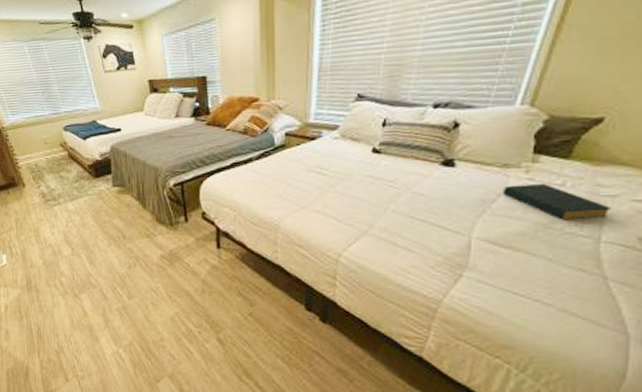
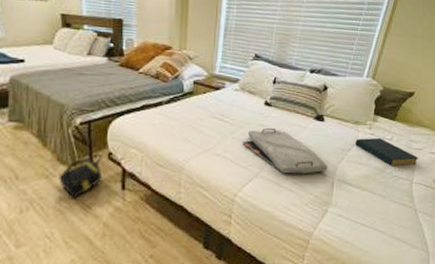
backpack: none [158,213,198,257] -> present [58,154,103,199]
serving tray: none [345,179,462,232] -> present [242,128,328,174]

